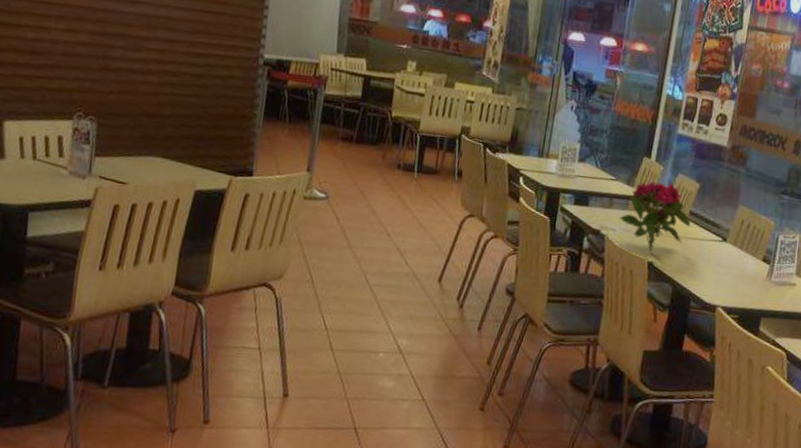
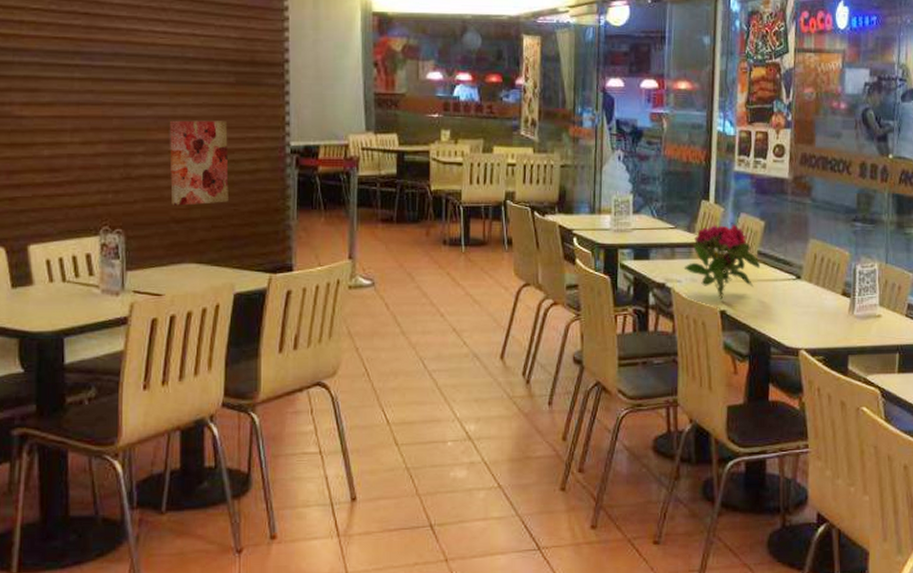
wall art: none [144,19,207,104] -> present [170,120,229,206]

